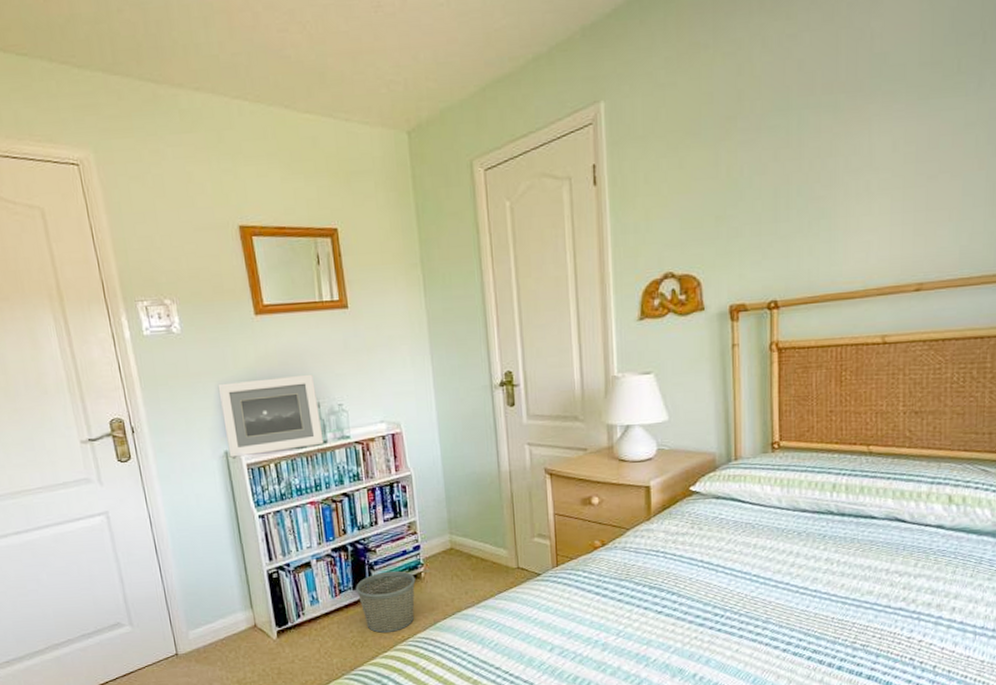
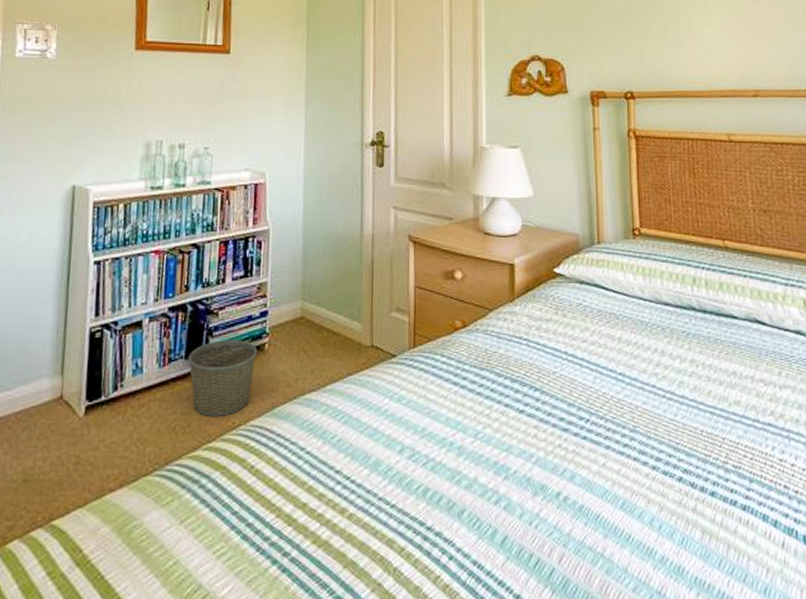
picture frame: present [217,374,324,458] -> none [76,113,184,193]

